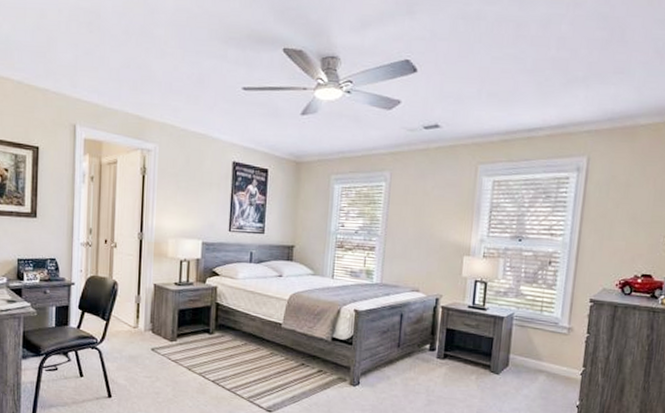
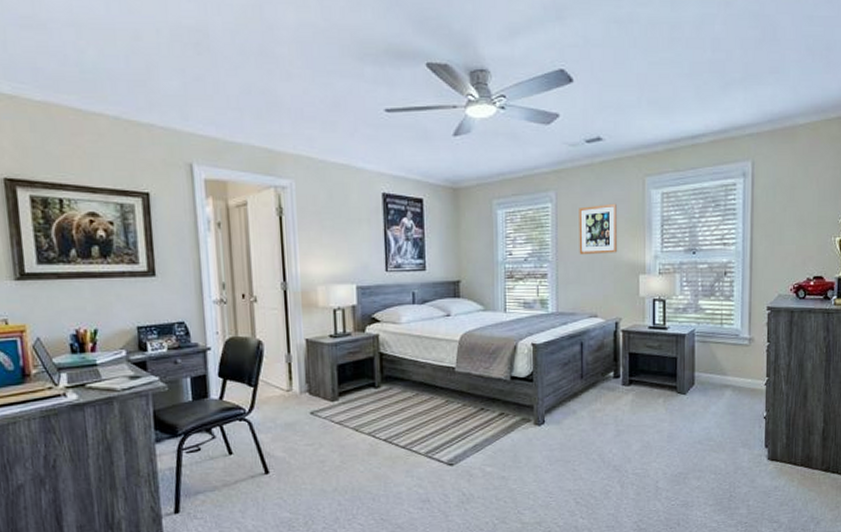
wall art: none [407,187,448,234] -> present [579,203,618,254]

